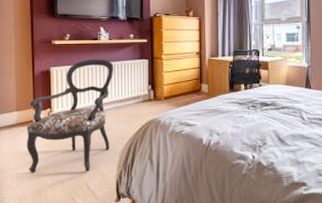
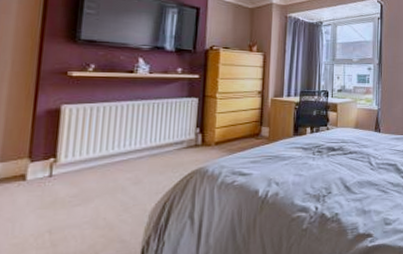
armchair: present [26,59,114,174] -> none [9,96,153,247]

